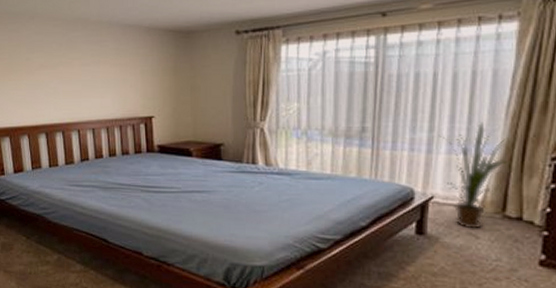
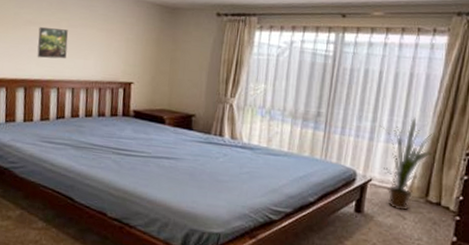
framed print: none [52,69,83,102] -> present [37,26,68,59]

